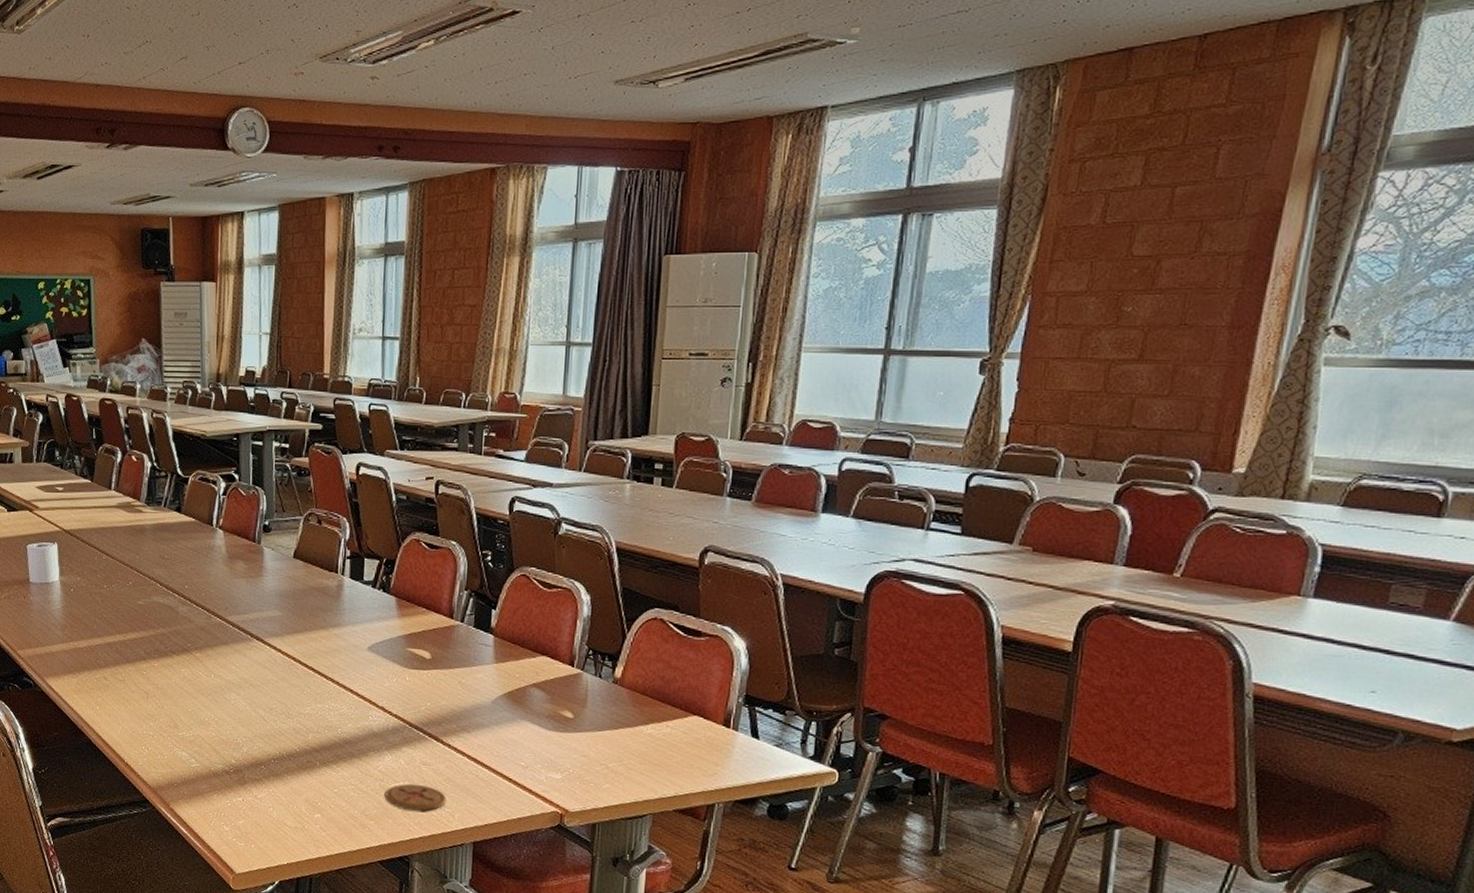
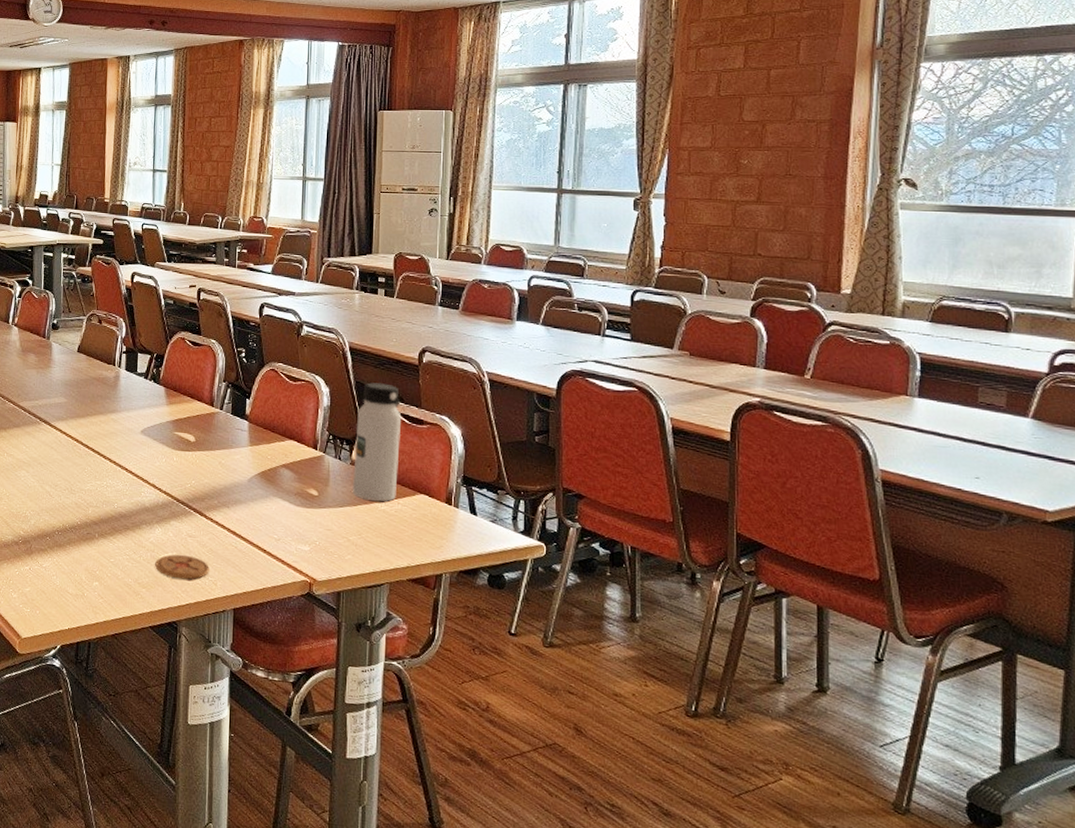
water bottle: none [614,588,676,725] -> present [353,382,402,502]

